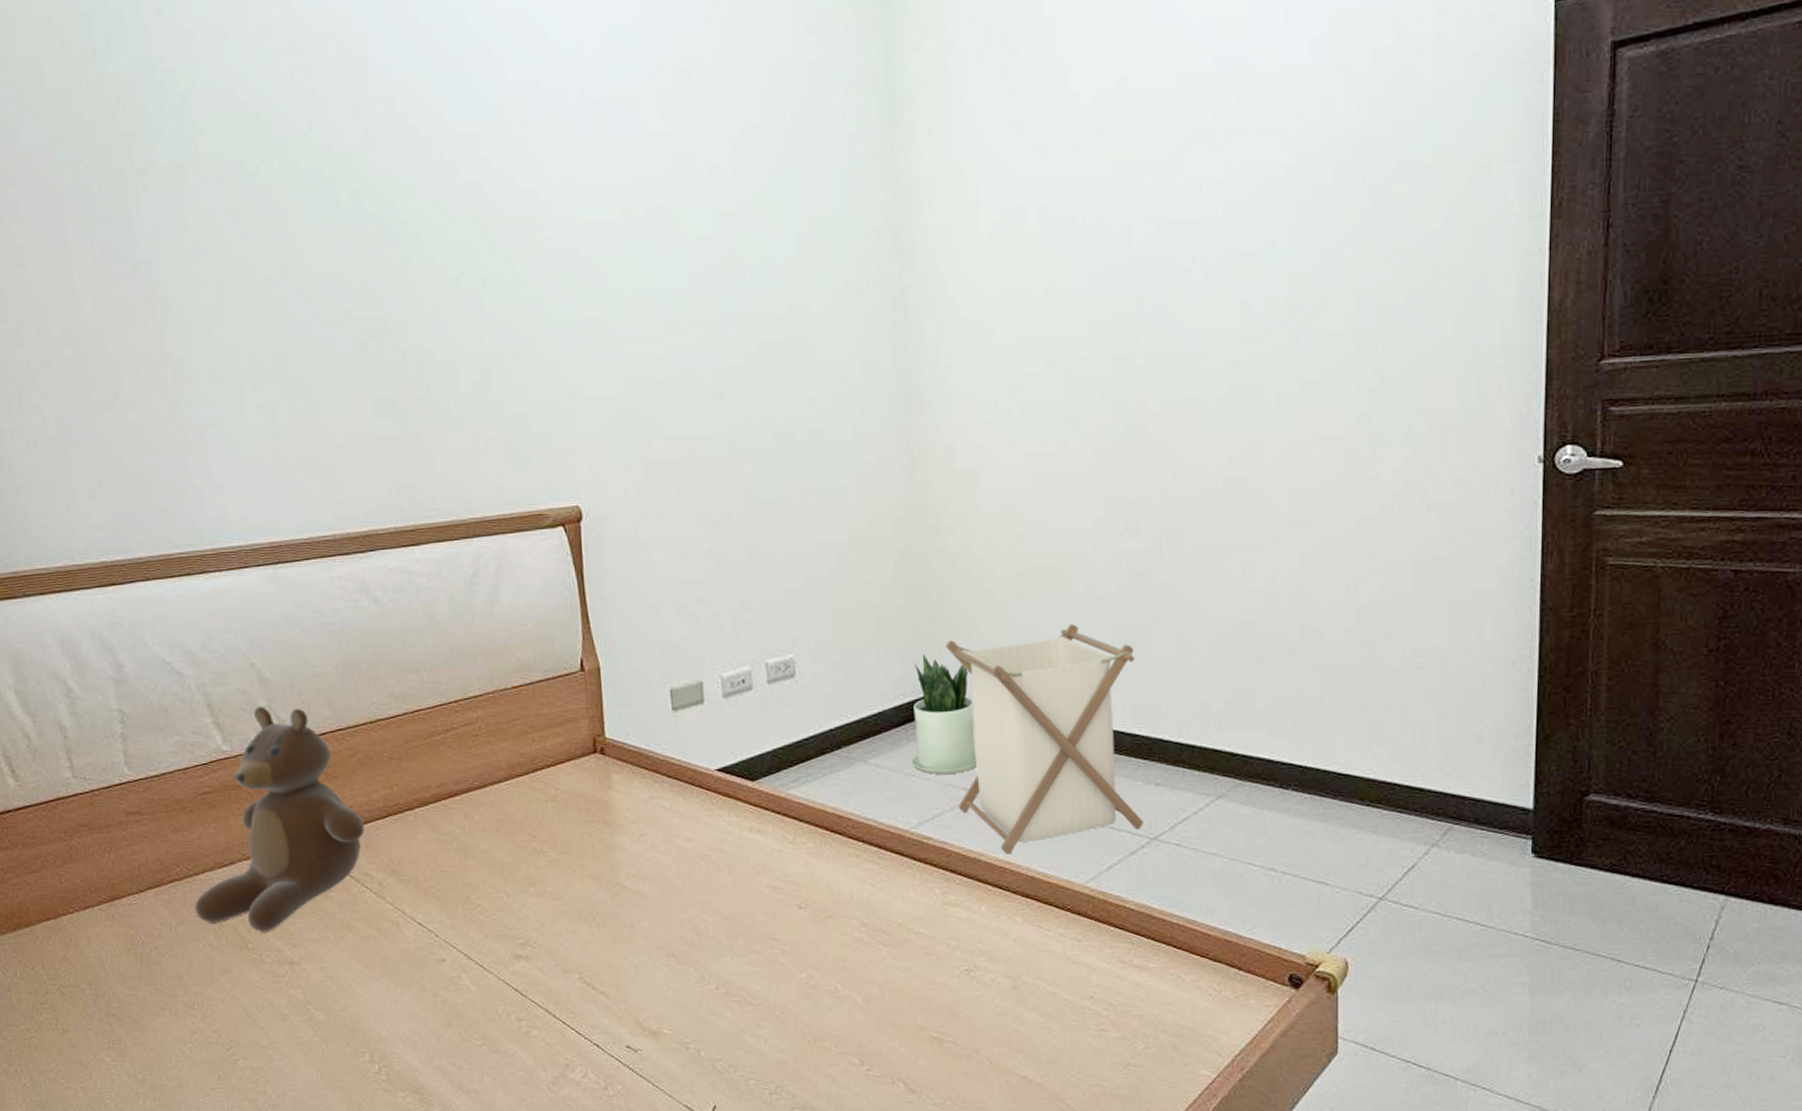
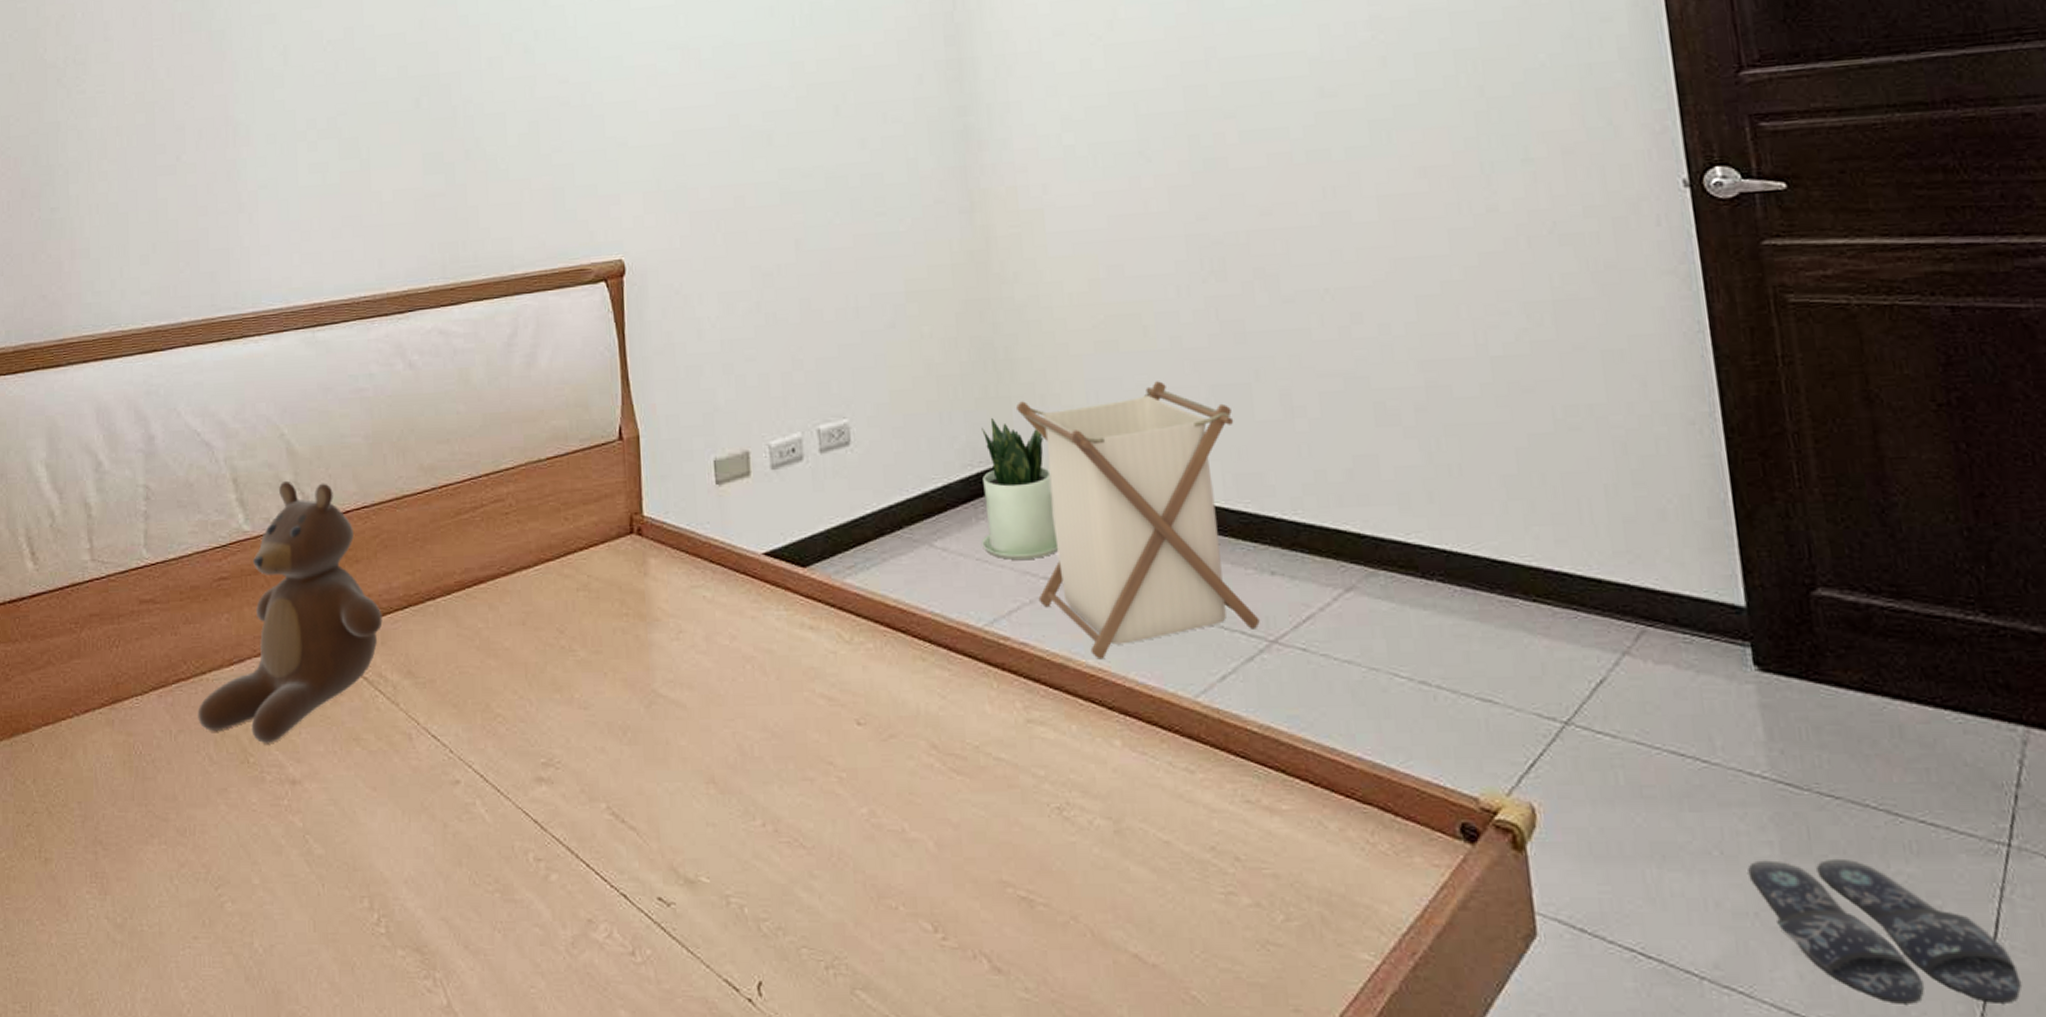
slippers: none [1503,993,1685,1092] -> present [1748,858,2021,1004]

